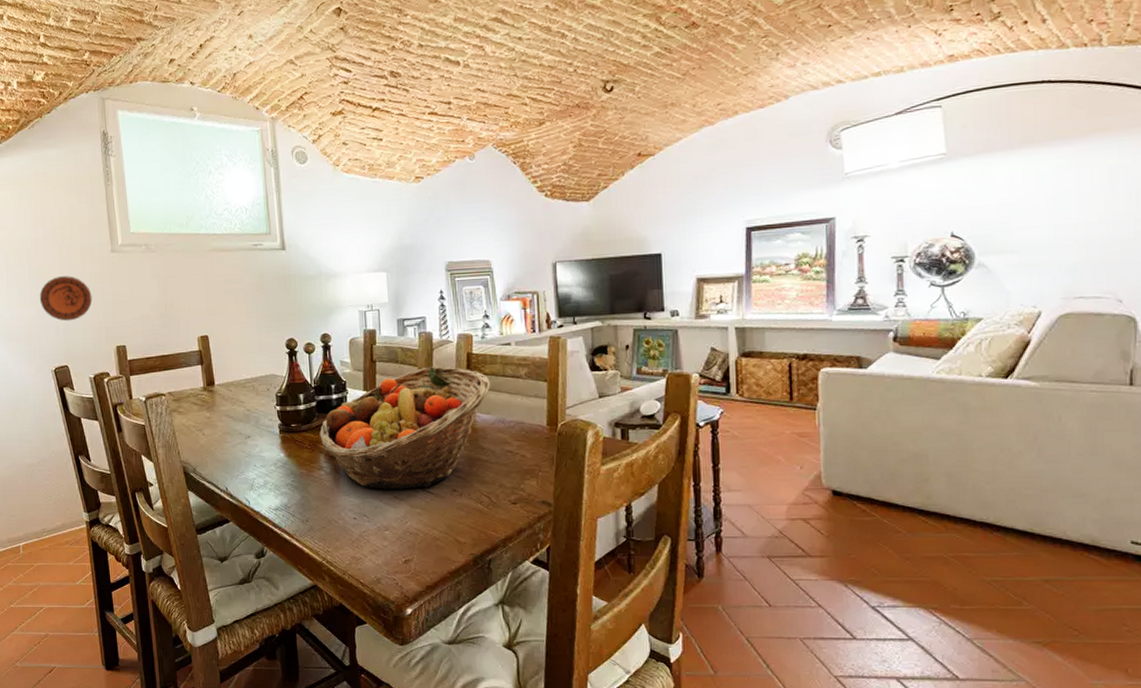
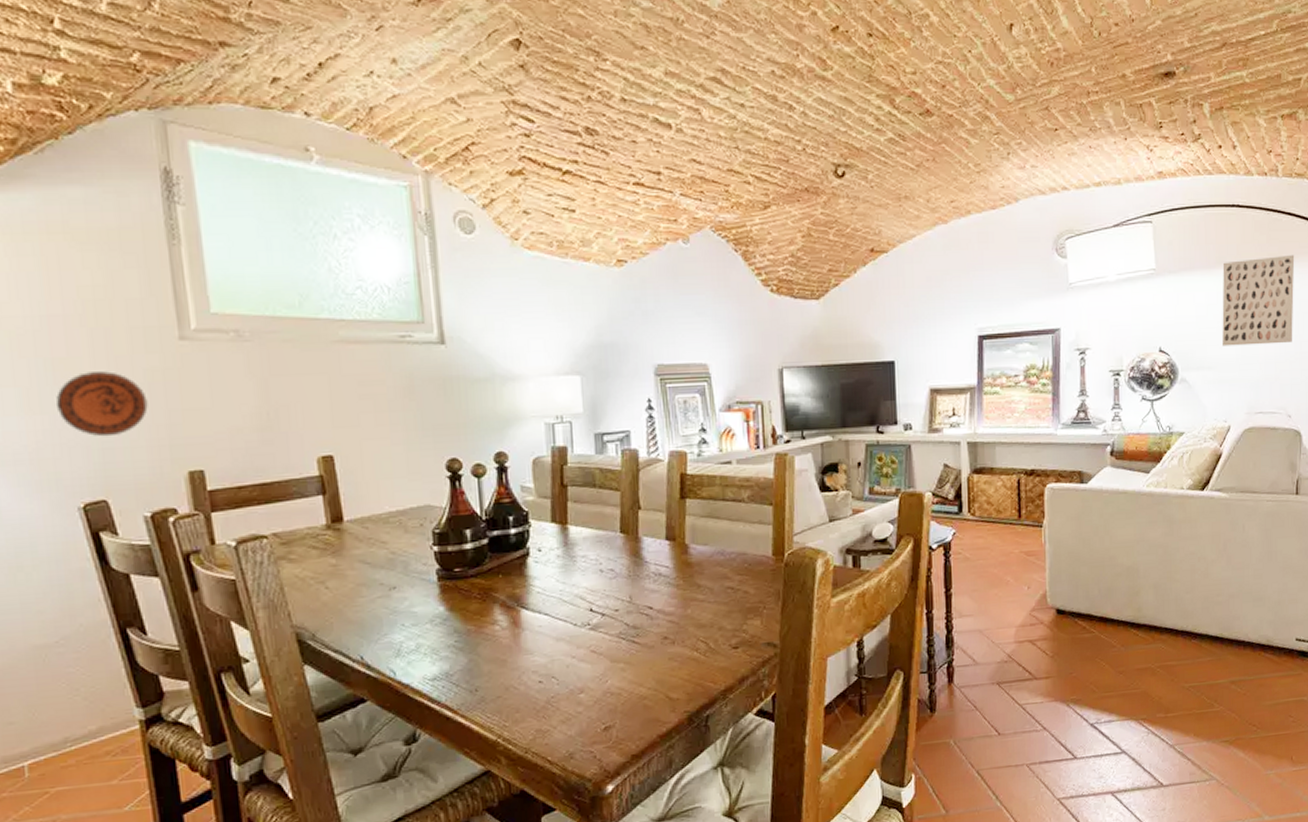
fruit basket: present [319,366,491,489] -> none [493,489,709,643]
wall art: none [1029,127,1126,229] -> present [1222,254,1295,346]

